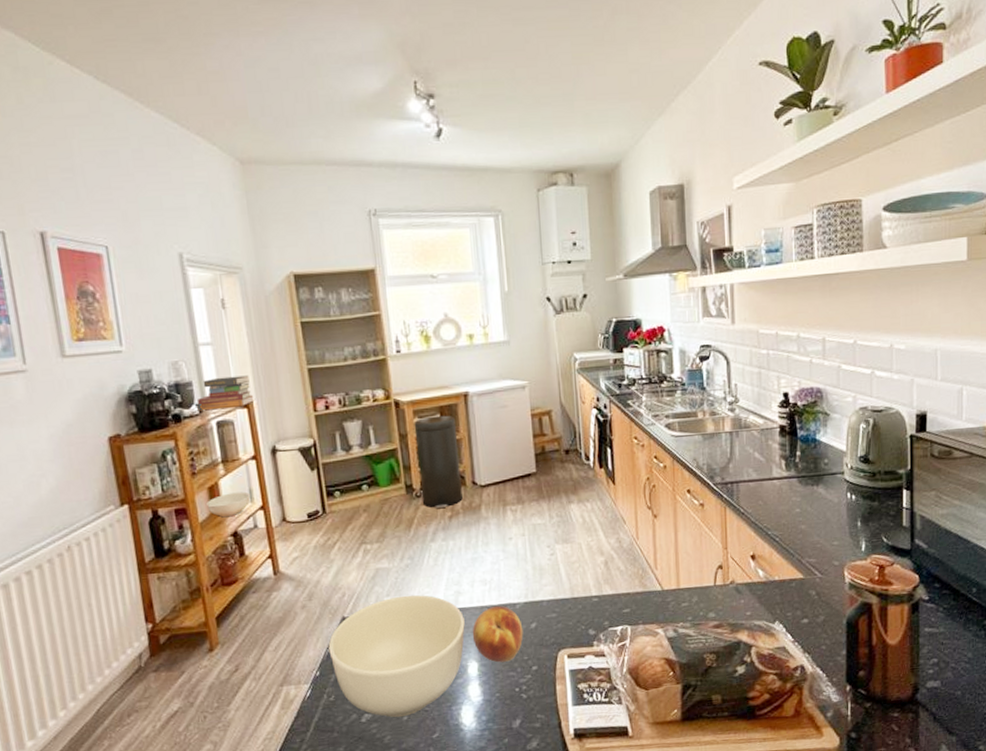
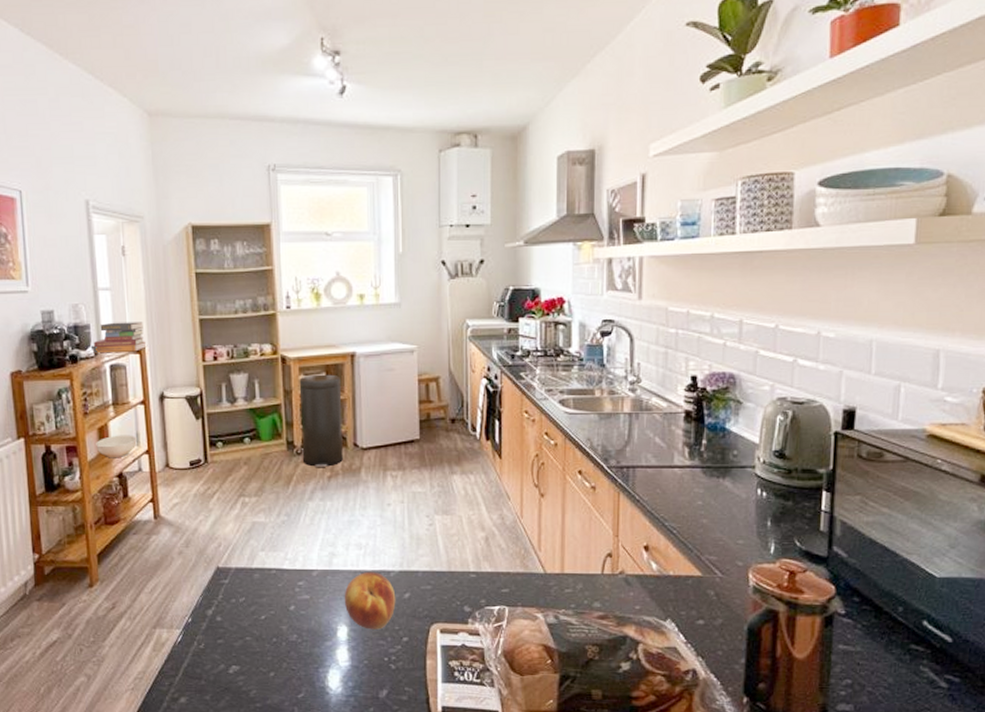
bowl: present [328,594,465,718] -> none [201,552,337,673]

